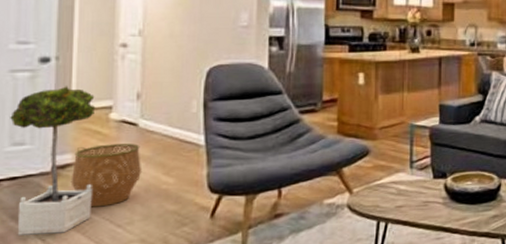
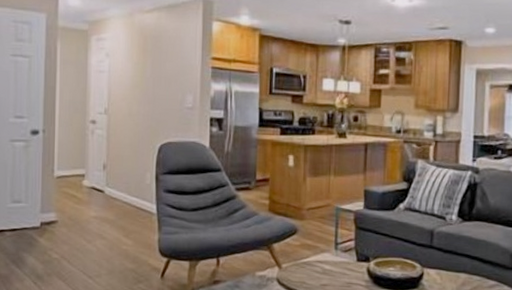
potted tree: present [10,86,96,235] -> none [11,155,73,279]
basket: present [70,144,142,207] -> none [54,207,108,260]

